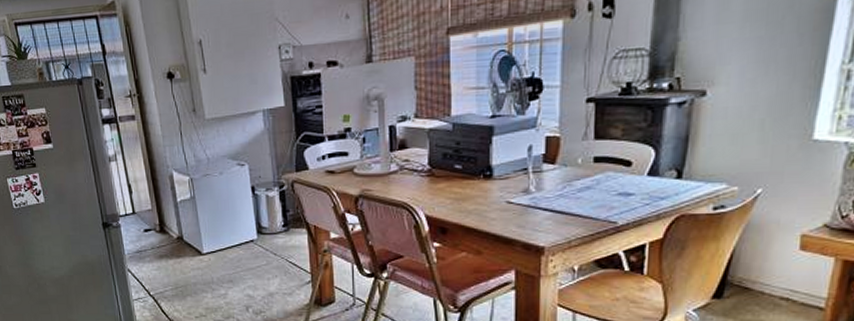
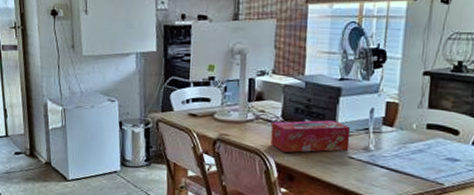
tissue box: none [418,163,507,204] -> present [270,120,351,153]

